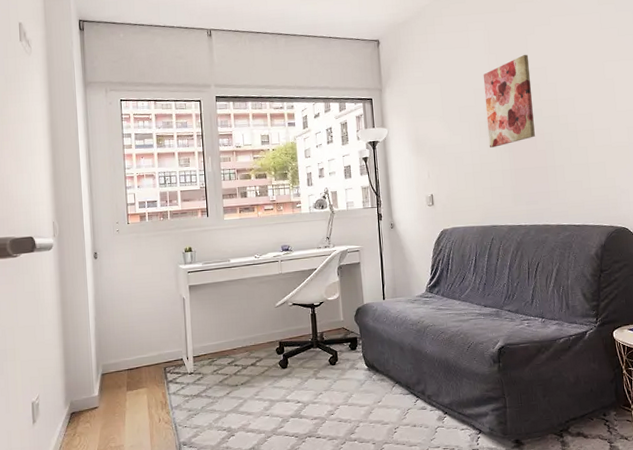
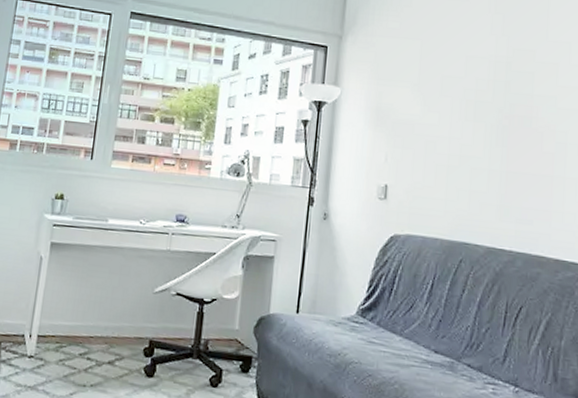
wall art: present [483,55,535,148] -> none [475,22,549,138]

